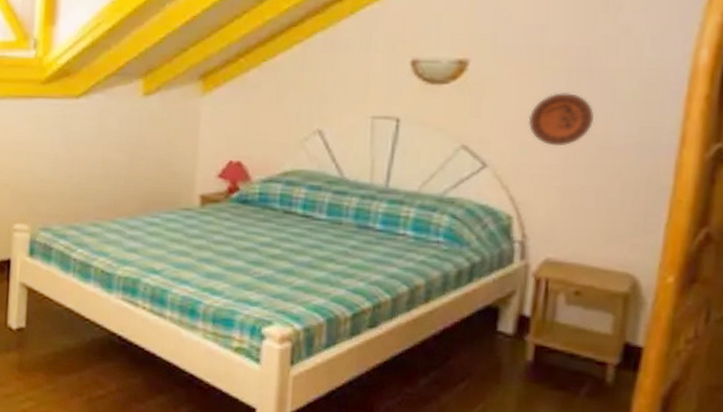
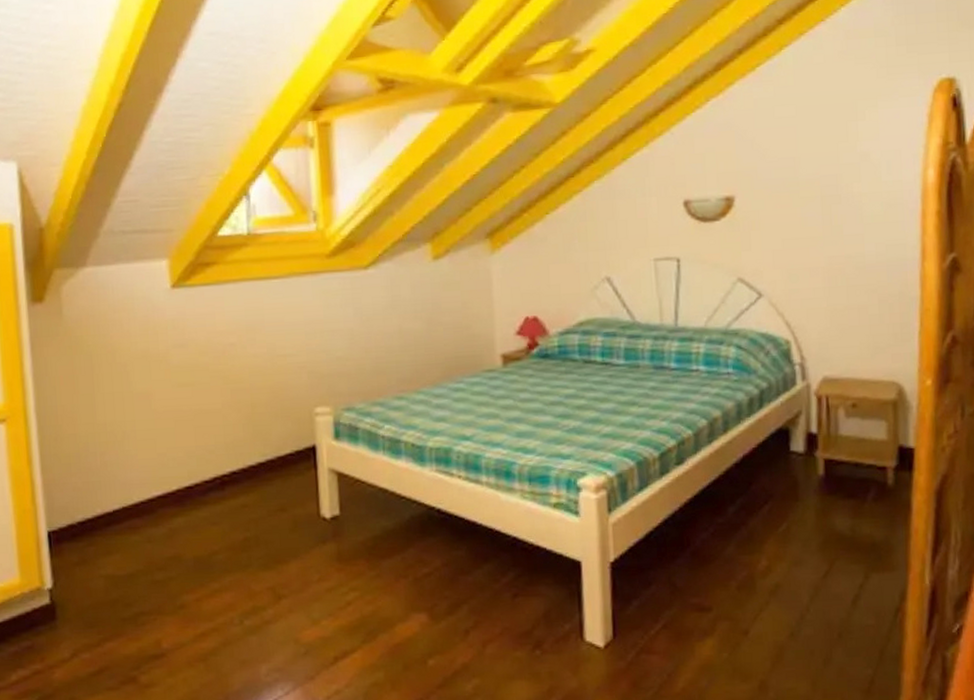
decorative plate: present [528,92,595,146] -> none [792,219,849,271]

